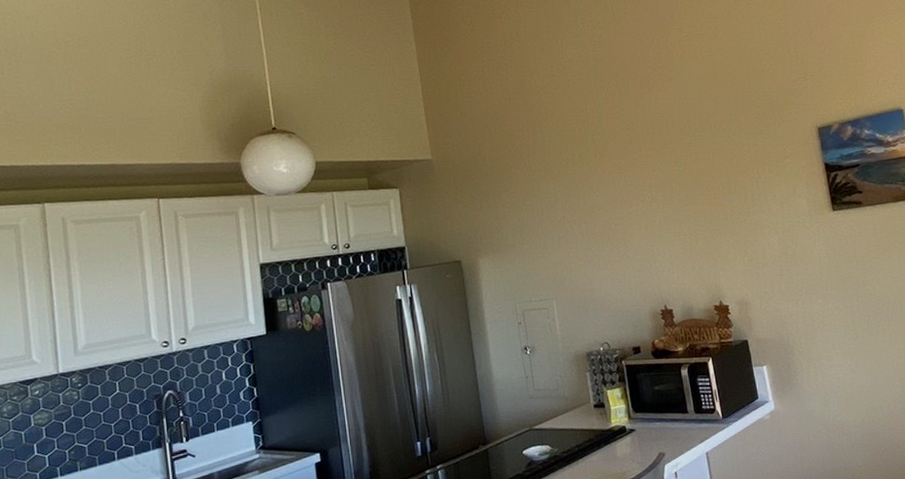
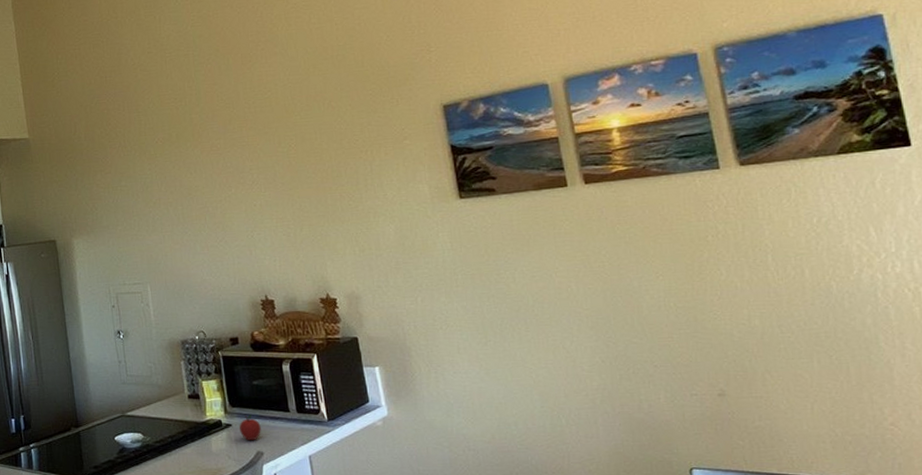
apple: none [642,419,663,443] -> present [239,415,261,440]

